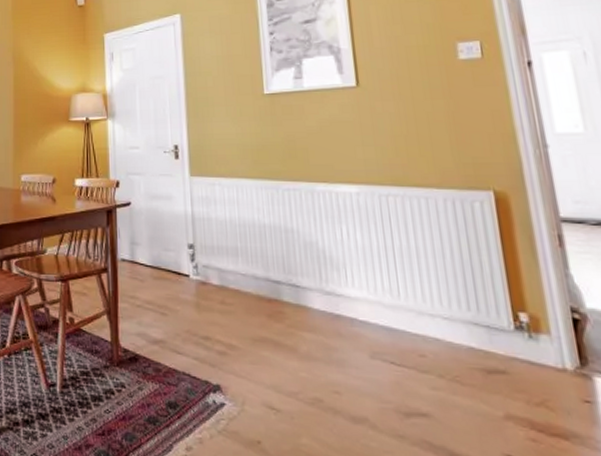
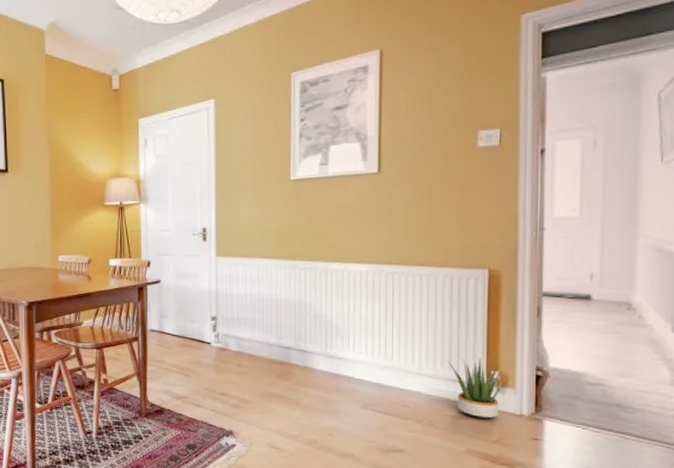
potted plant: none [464,295,541,374] -> present [447,357,508,419]

